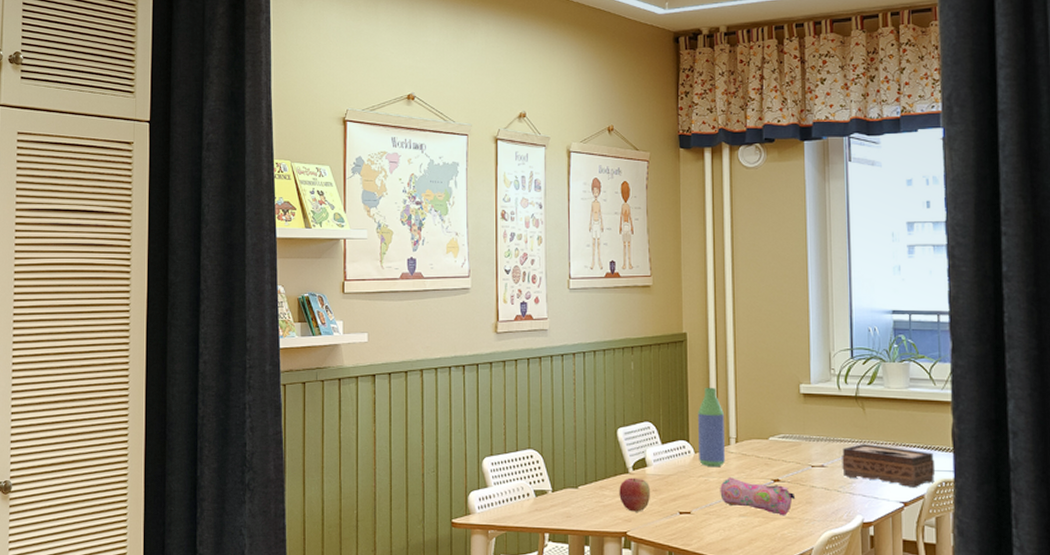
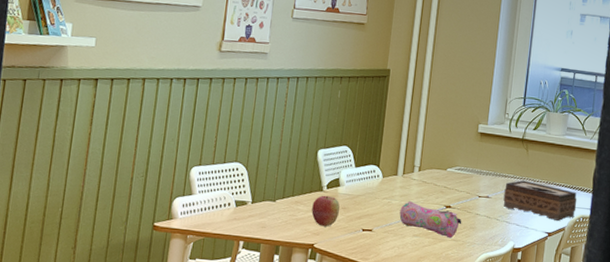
bottle: present [698,387,725,466] -> none [385,119,412,191]

